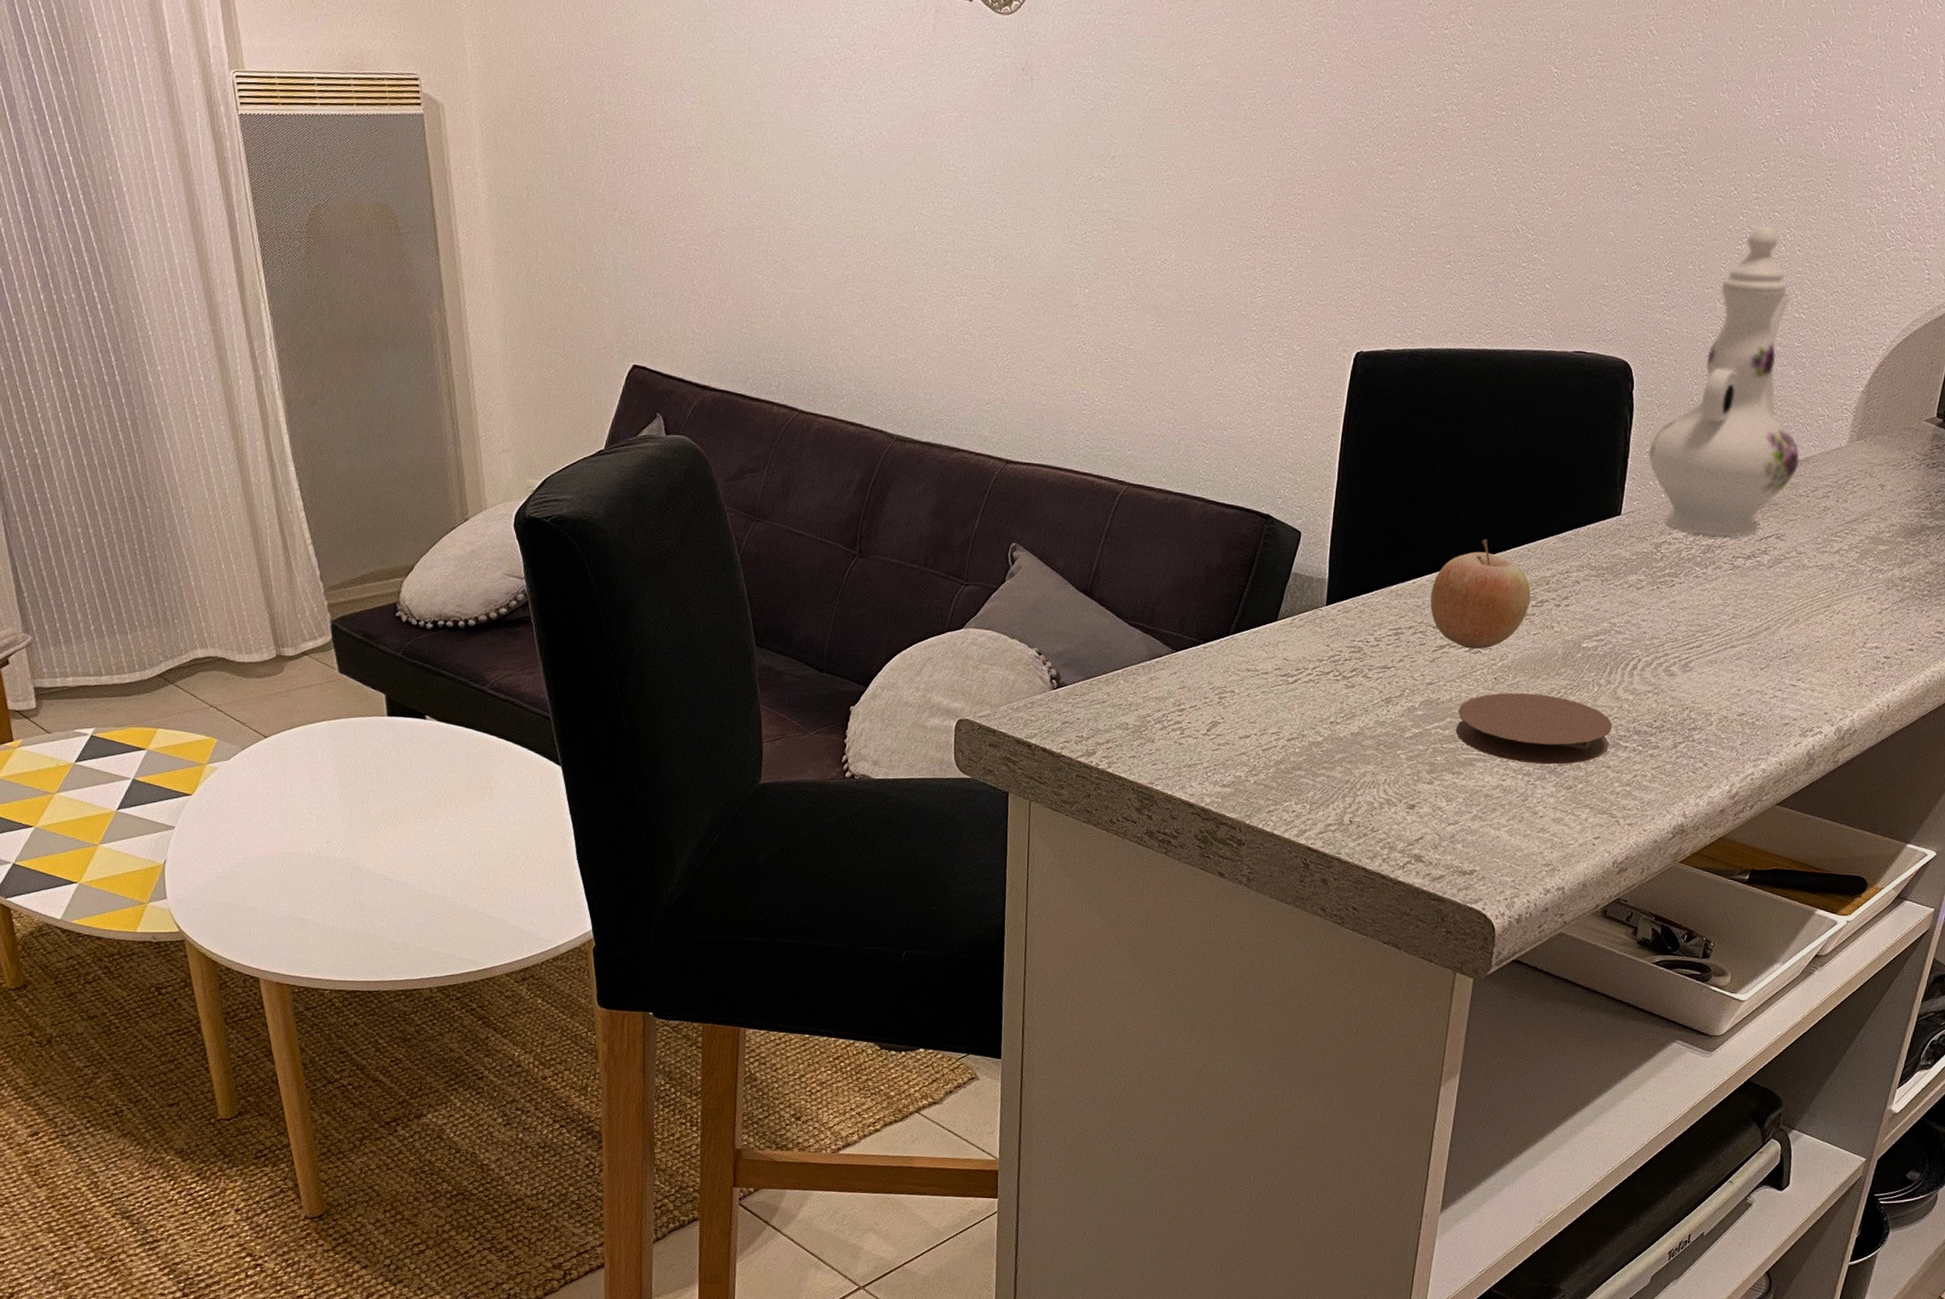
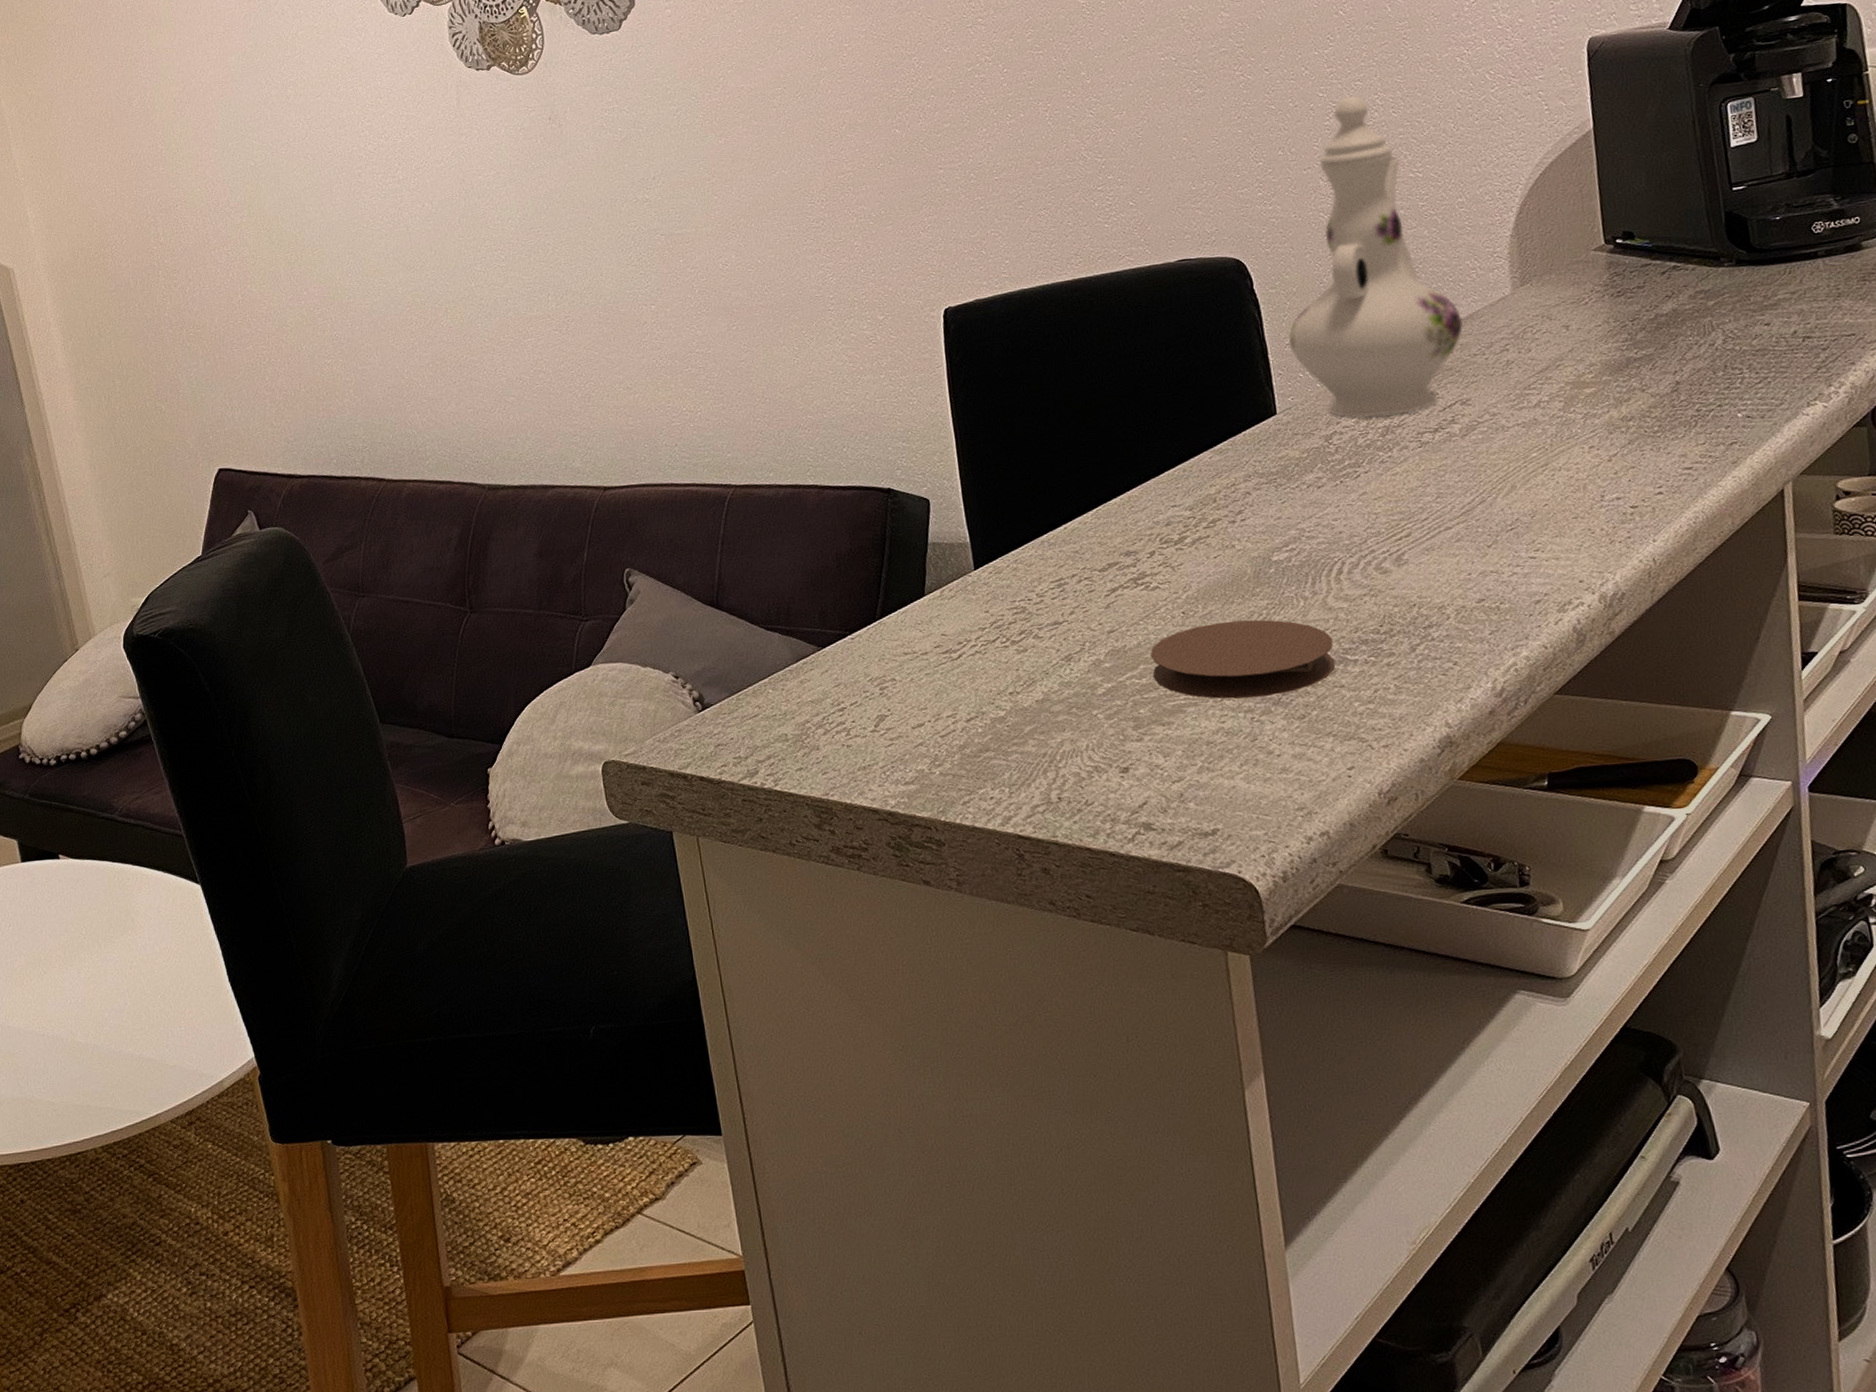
fruit: present [1430,538,1531,650] -> none [1086,467,1201,587]

